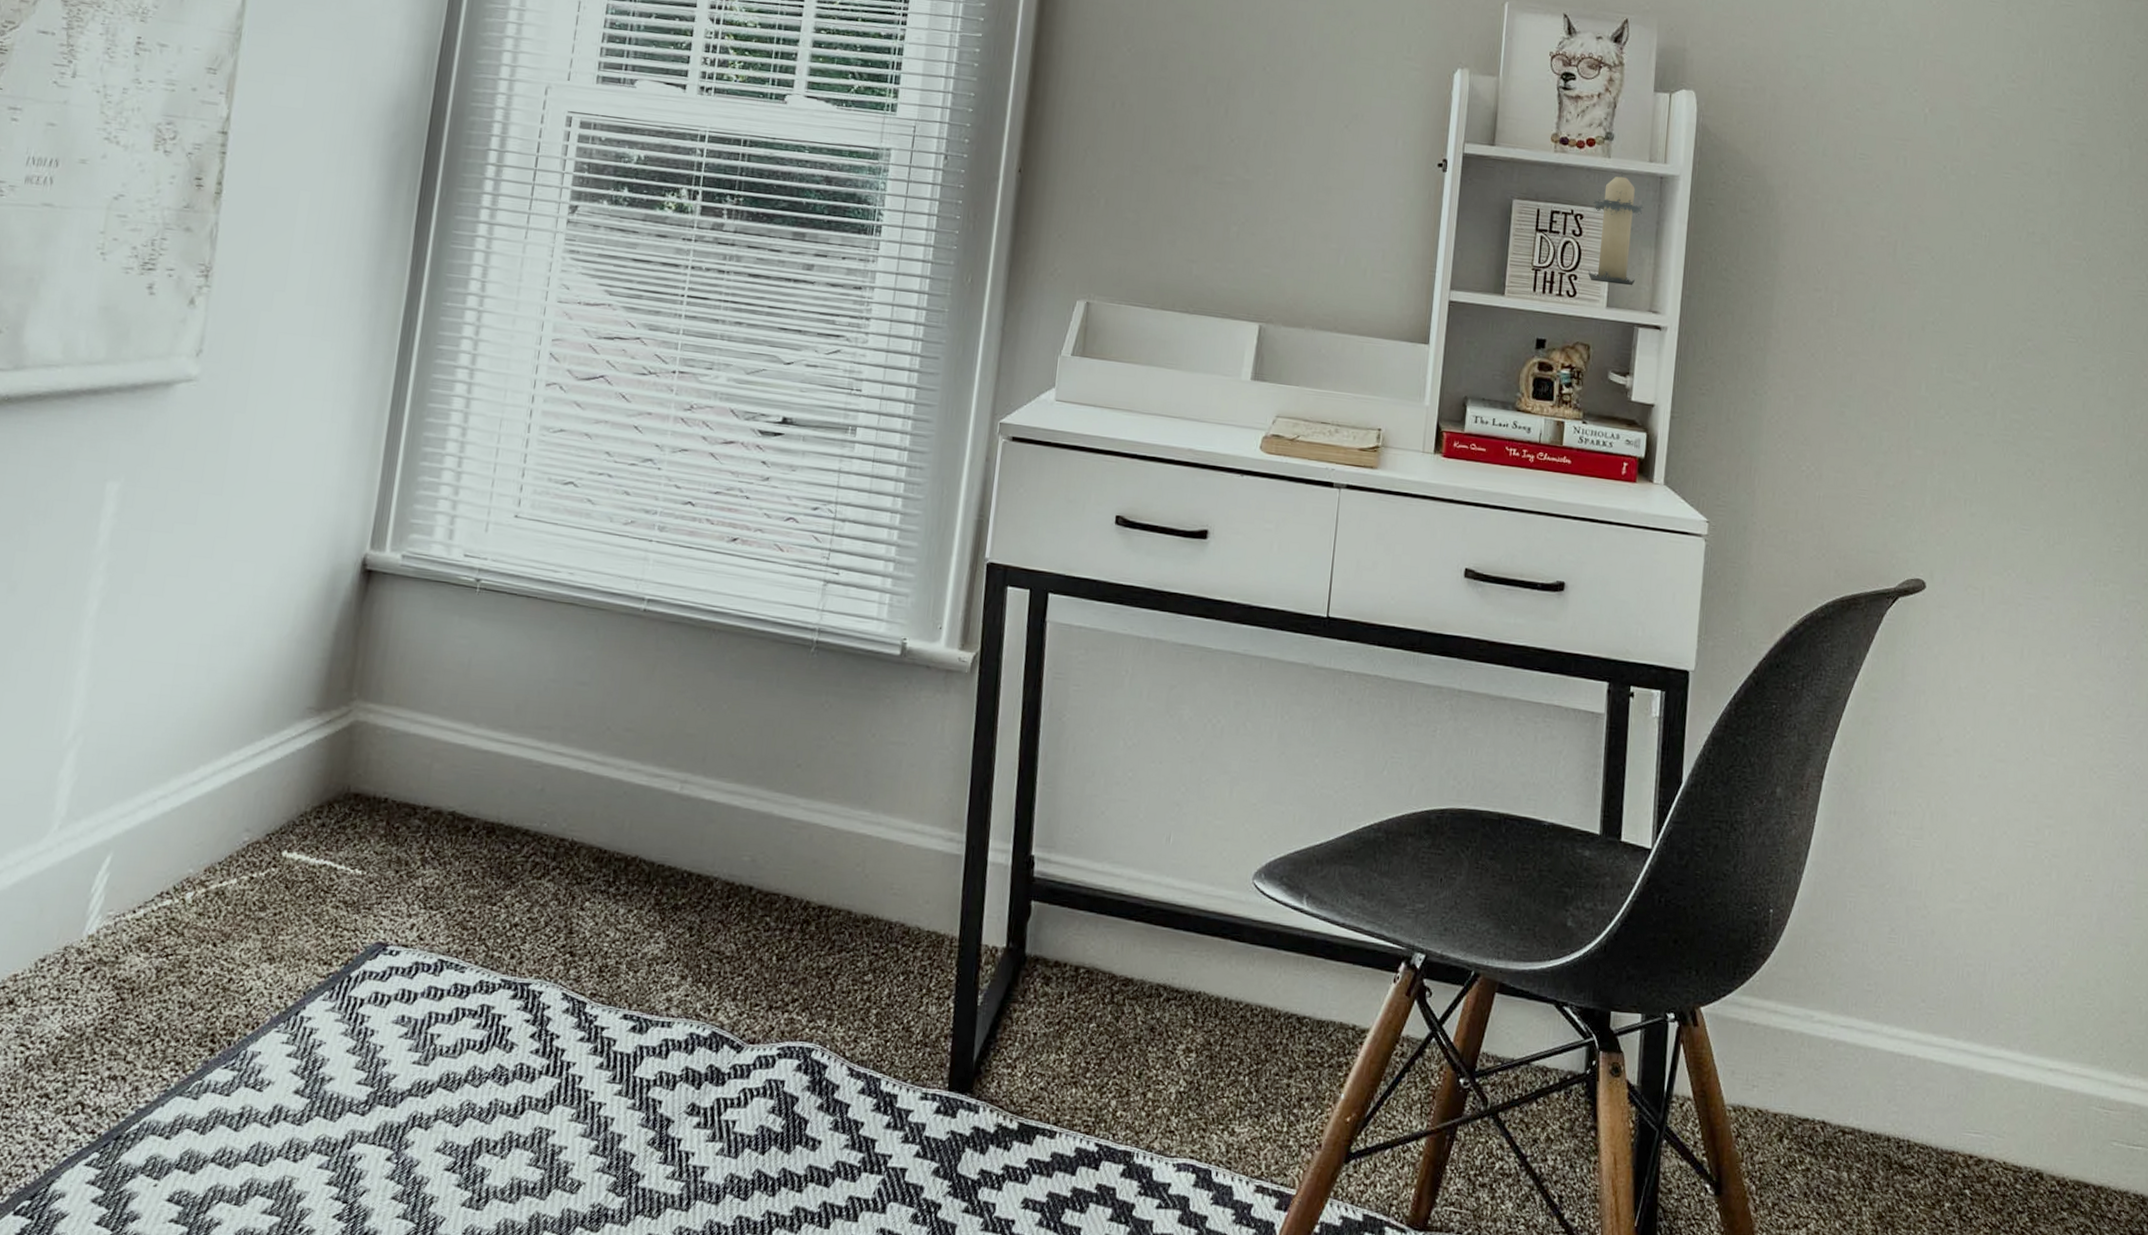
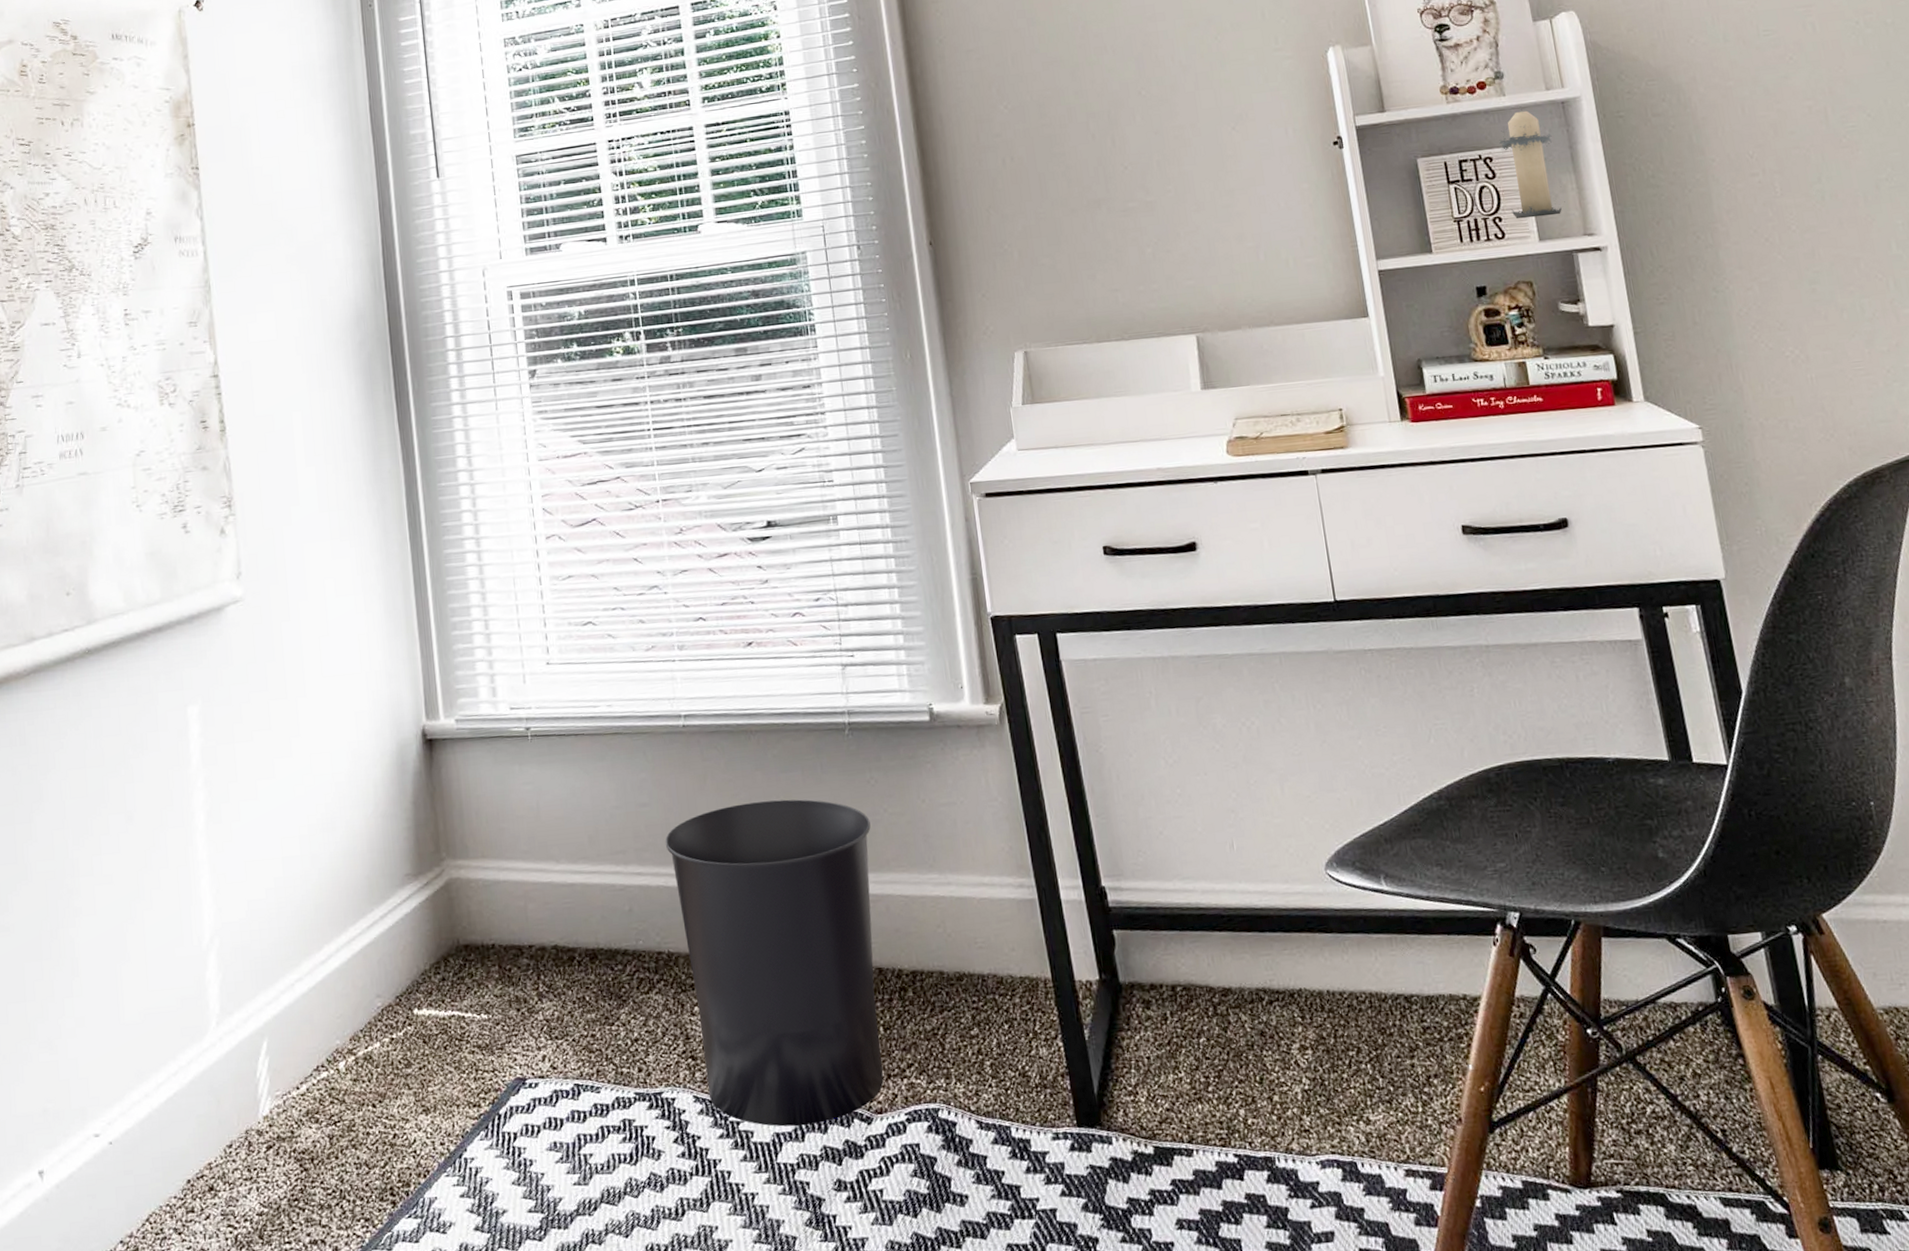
waste bin: none [578,702,814,1043] -> present [665,799,884,1127]

